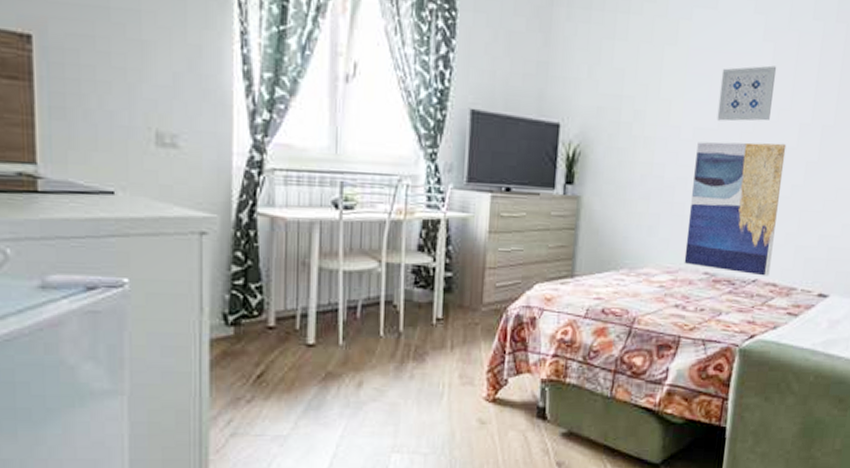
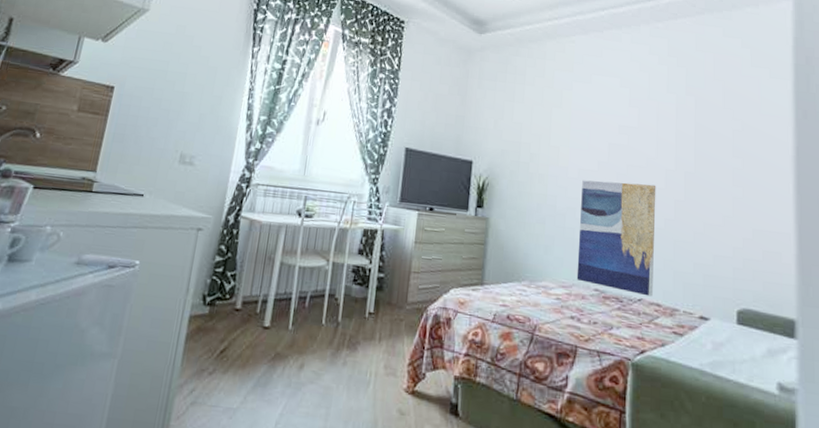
wall art: present [716,65,777,122] -> none [596,124,642,167]

